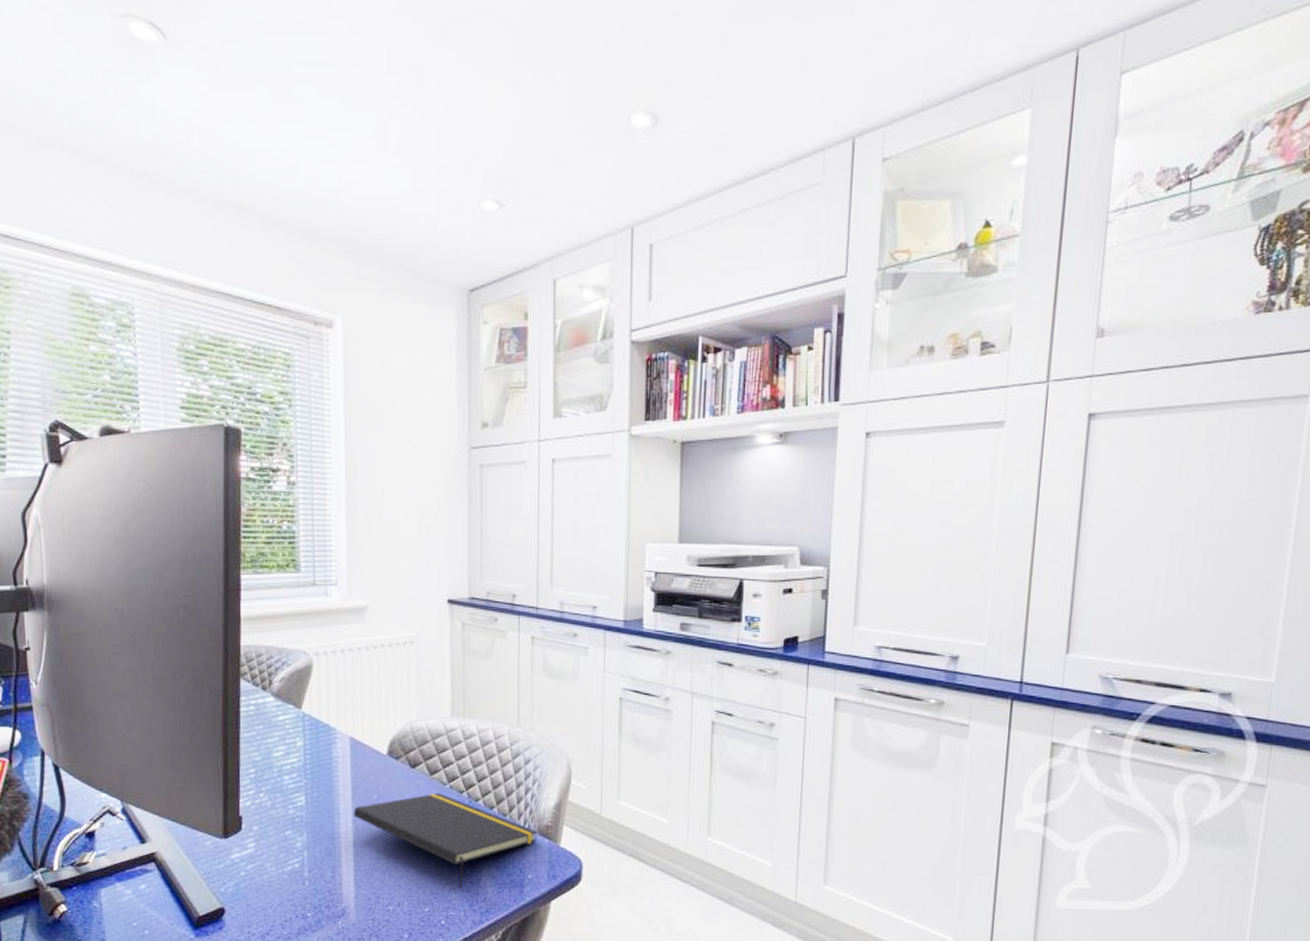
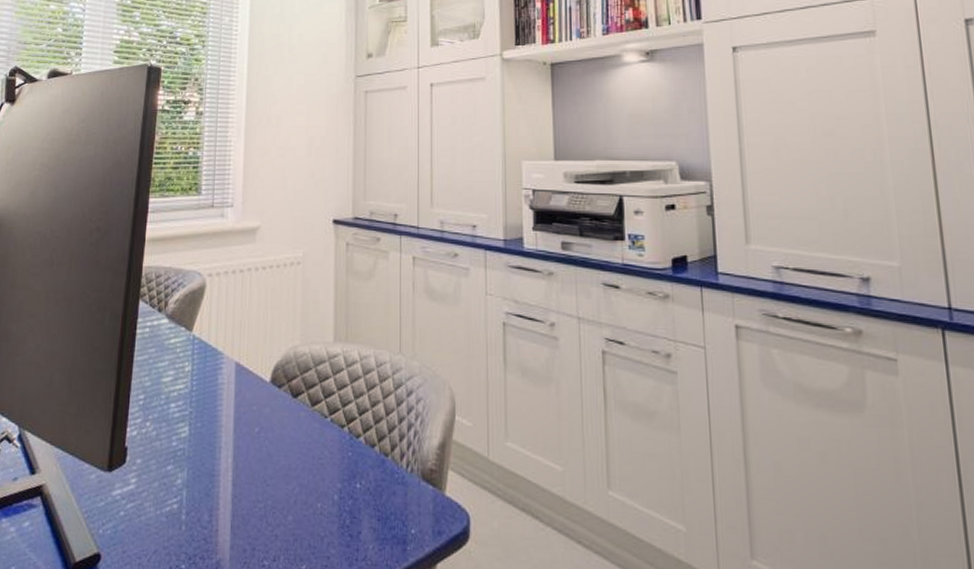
notepad: present [353,793,538,889] -> none [234,426,421,543]

